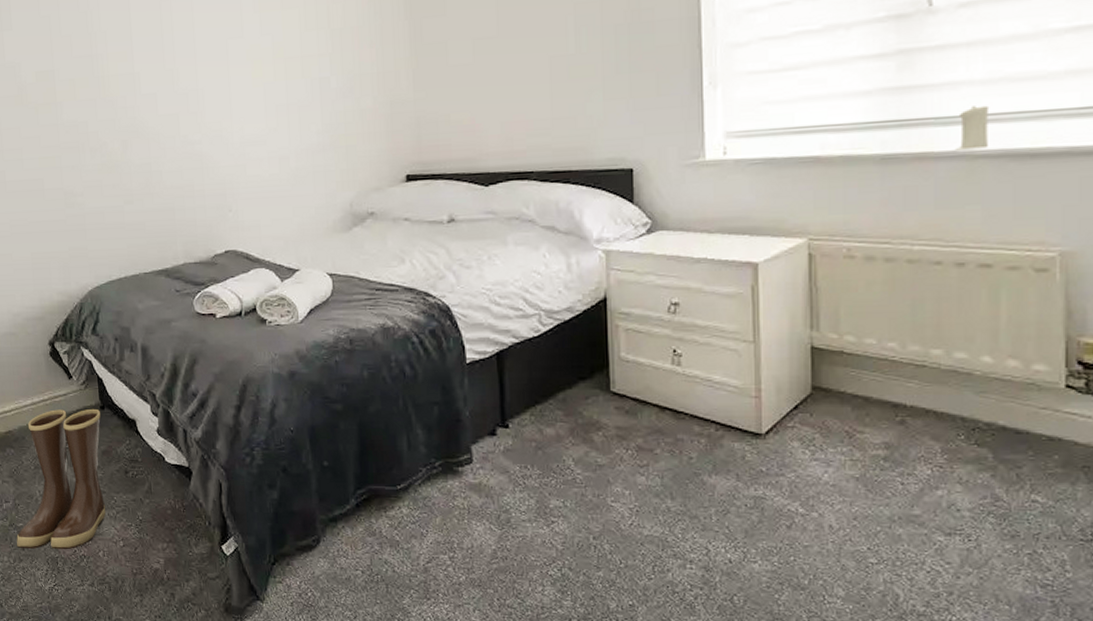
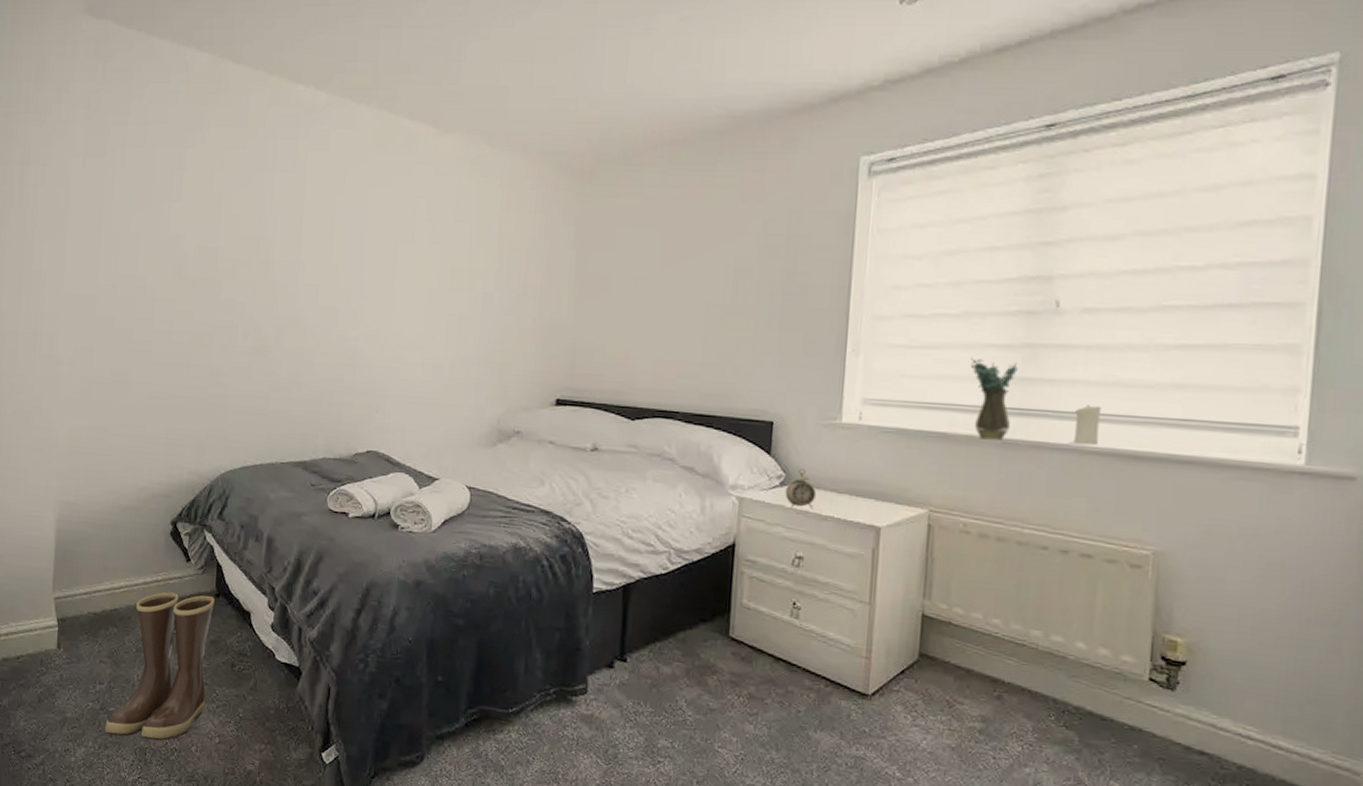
alarm clock: none [653,212,687,254] -> present [785,467,817,509]
vase: none [839,72,892,158] -> present [970,358,1018,441]

